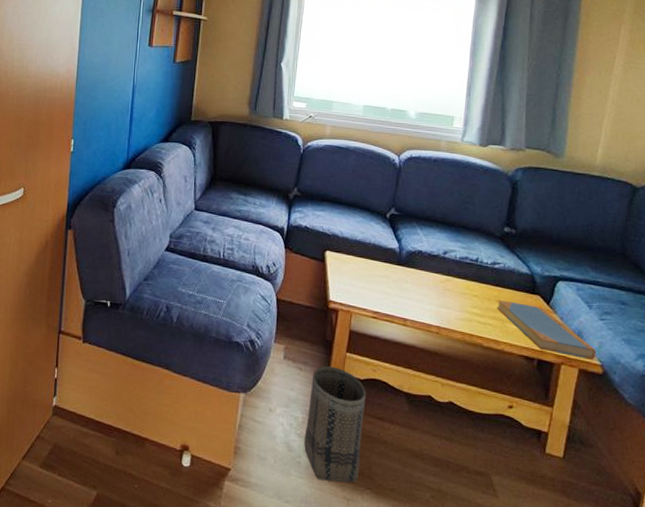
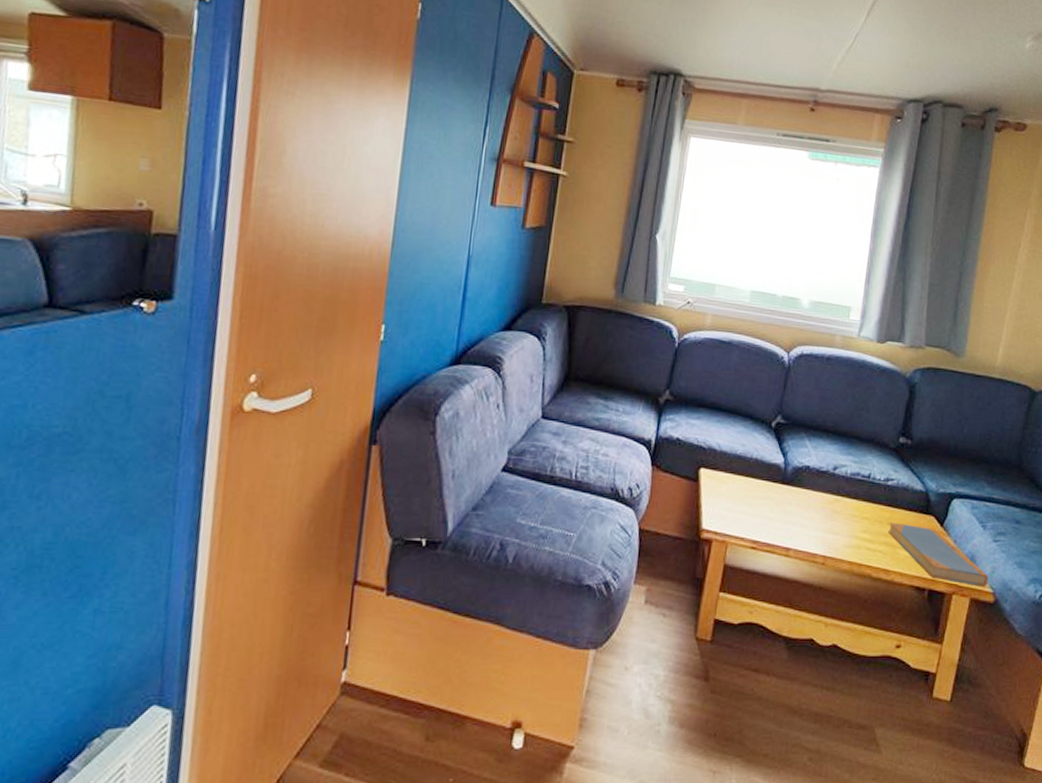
basket: present [304,366,366,482] -> none [665,610,740,751]

